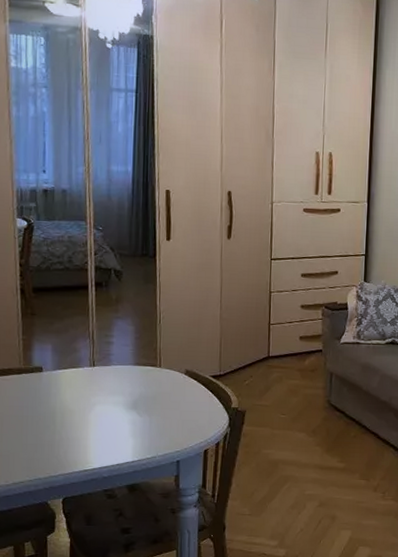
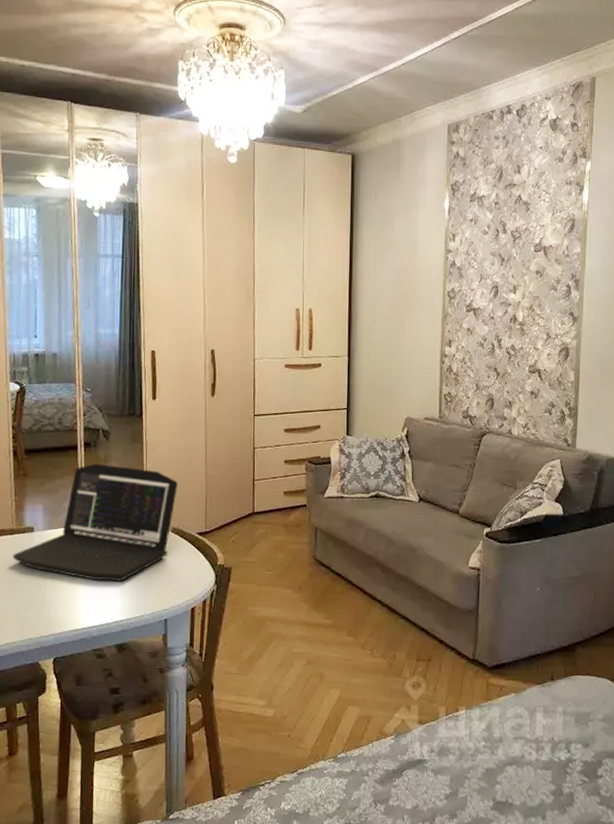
laptop: none [20,304,192,423] -> present [13,463,178,581]

